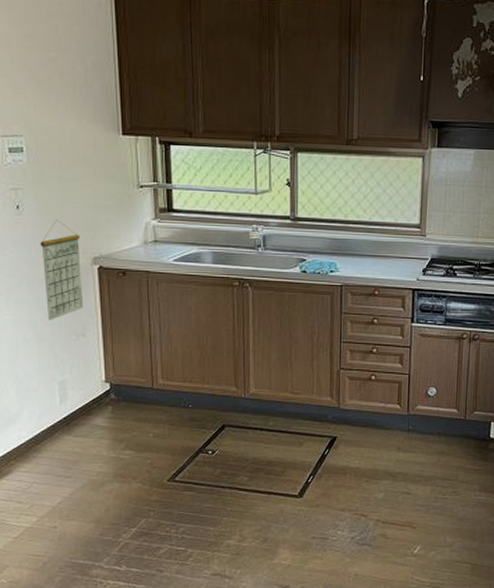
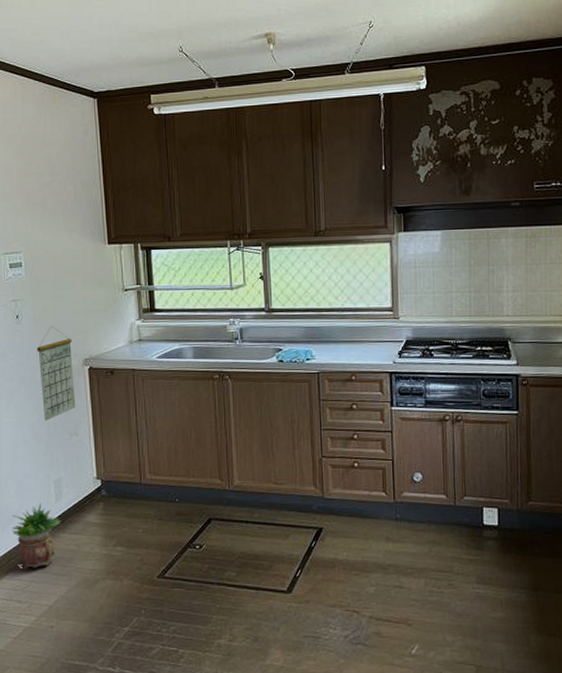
potted plant: none [12,405,66,470] -> present [12,503,61,568]

